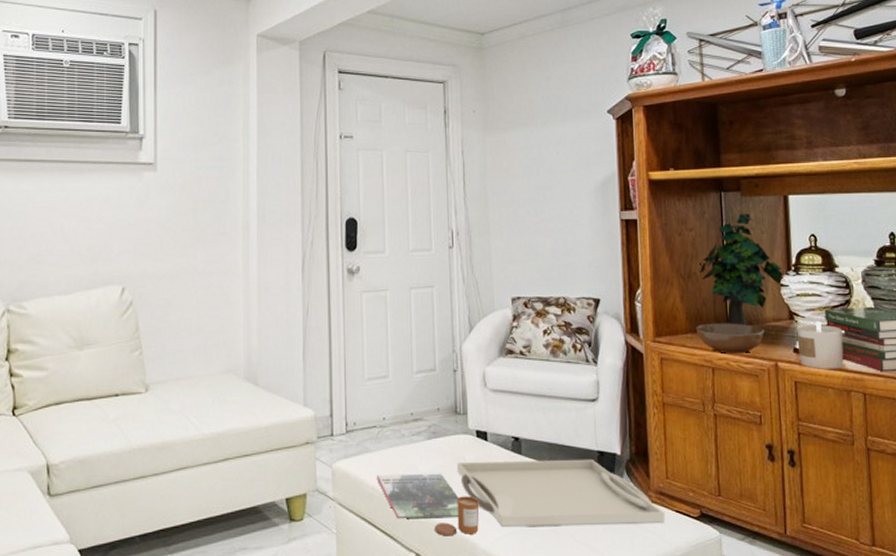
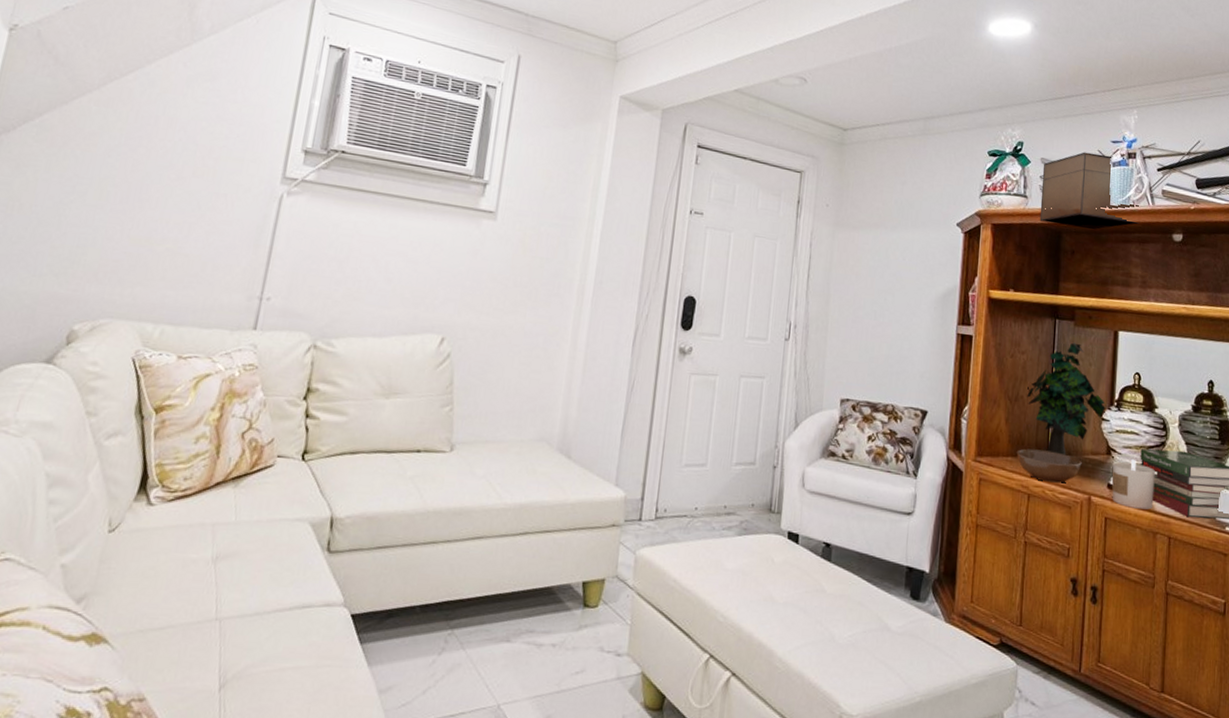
magazine: present [376,473,459,520] -> none [680,568,762,622]
candle: present [435,496,480,536] -> none [733,598,782,641]
serving tray: present [457,459,665,527] -> none [764,563,966,648]
decorative box: none [689,19,798,96] -> present [1039,152,1139,229]

